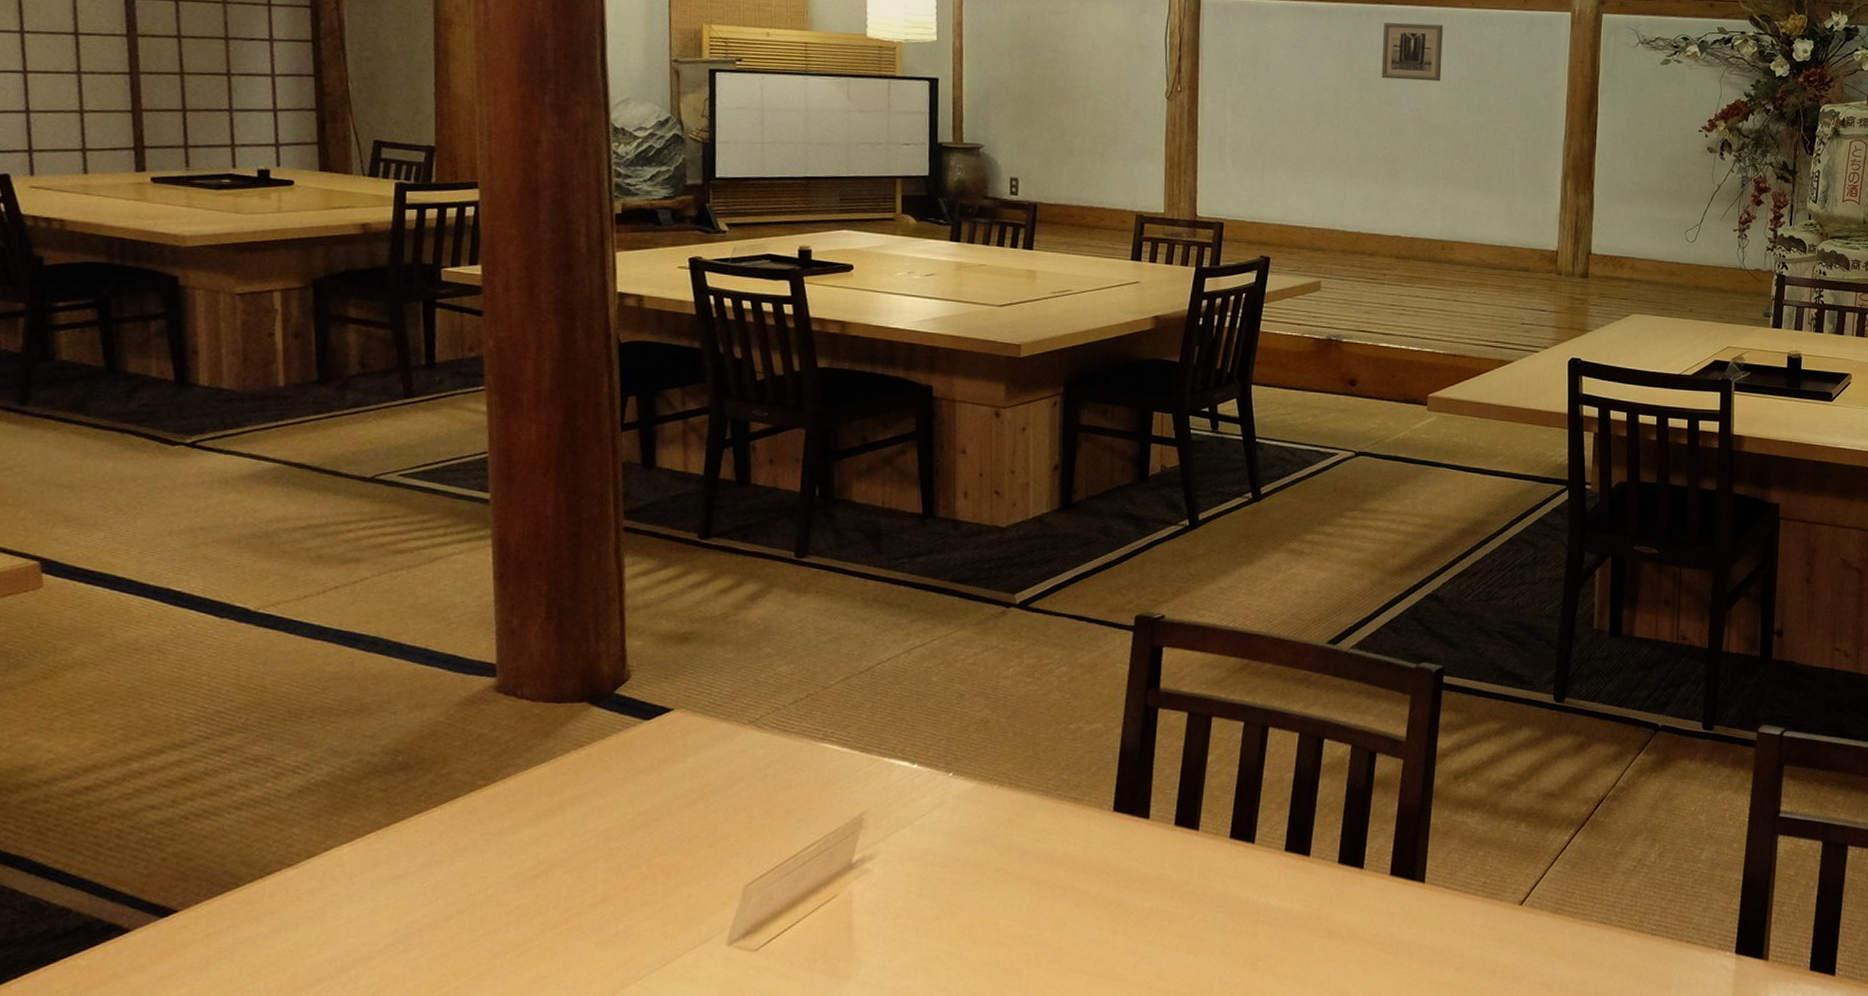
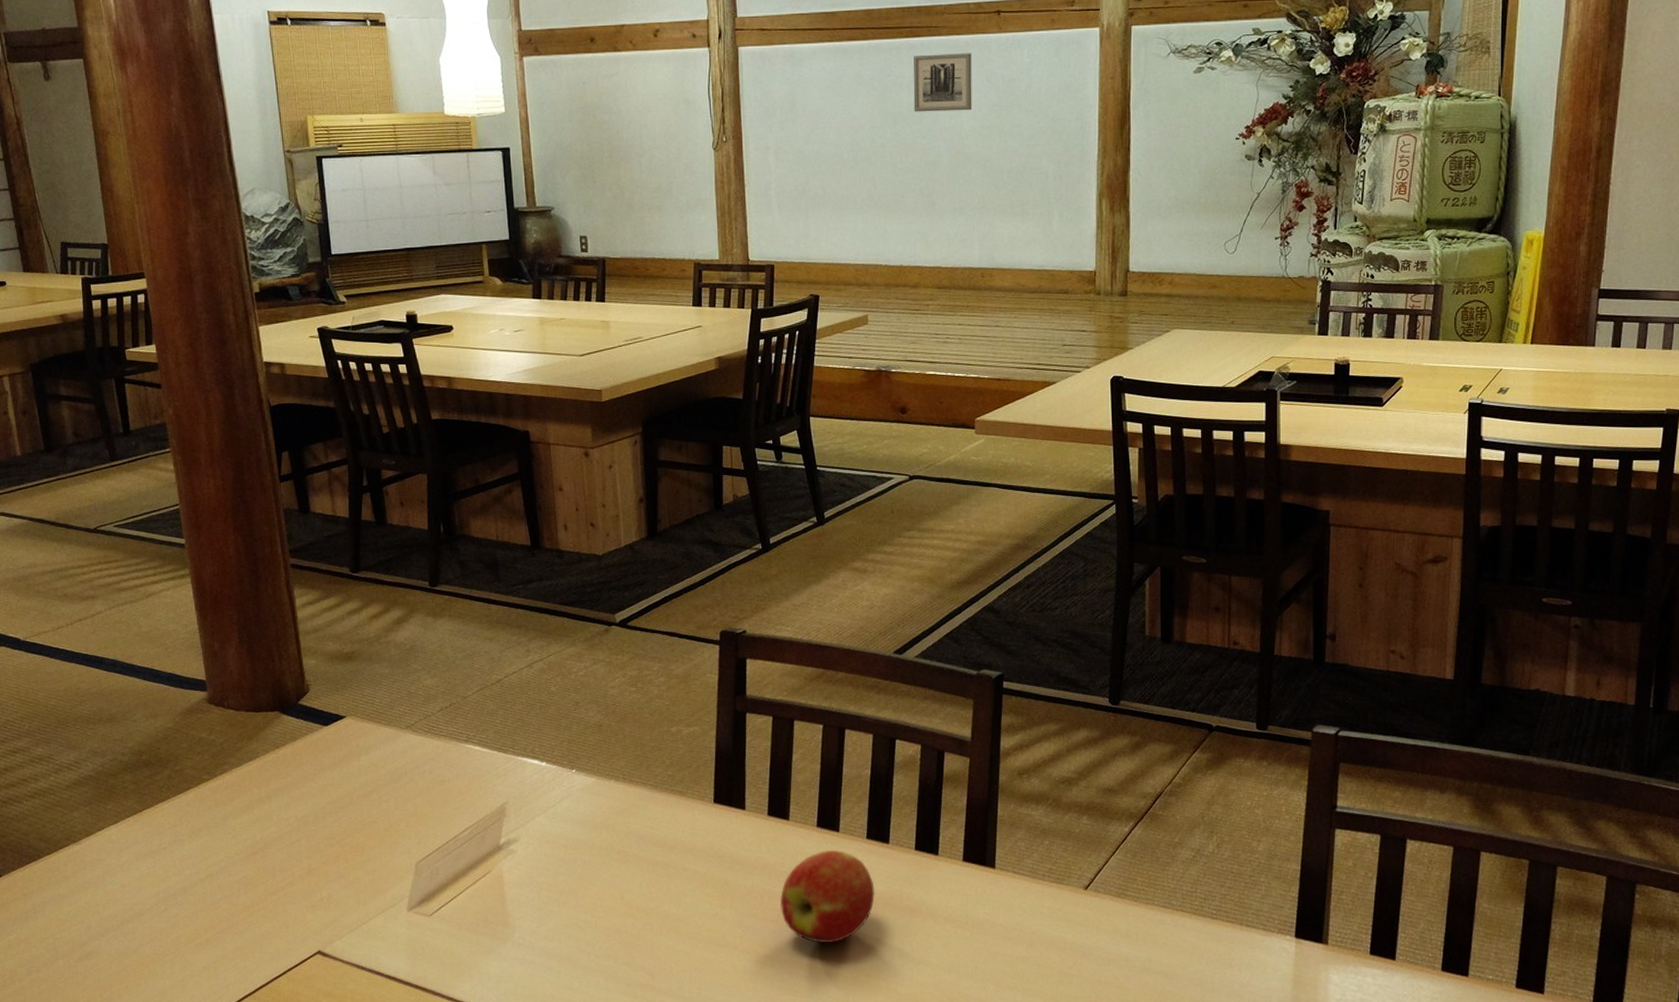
apple: none [1181,864,1291,972] -> present [779,849,875,943]

